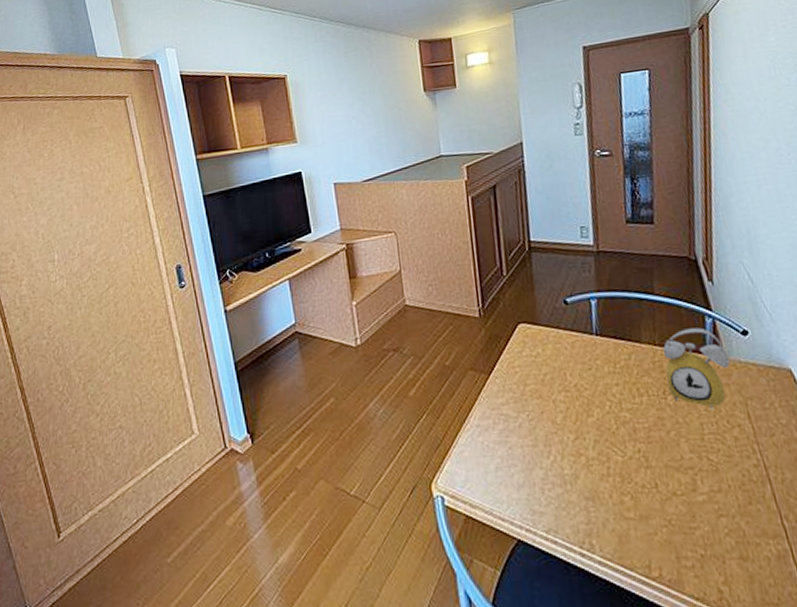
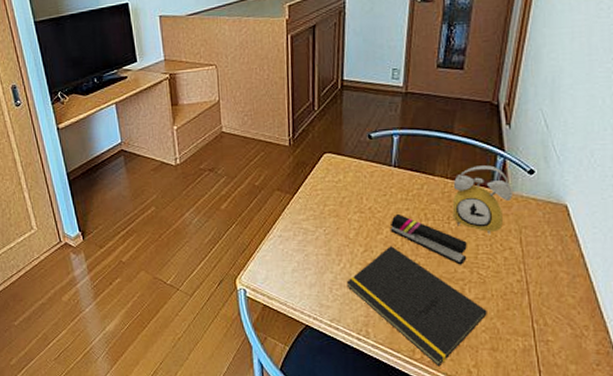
notepad: none [559,430,728,587] -> present [346,246,487,367]
stapler: none [600,390,693,450] -> present [390,213,467,265]

